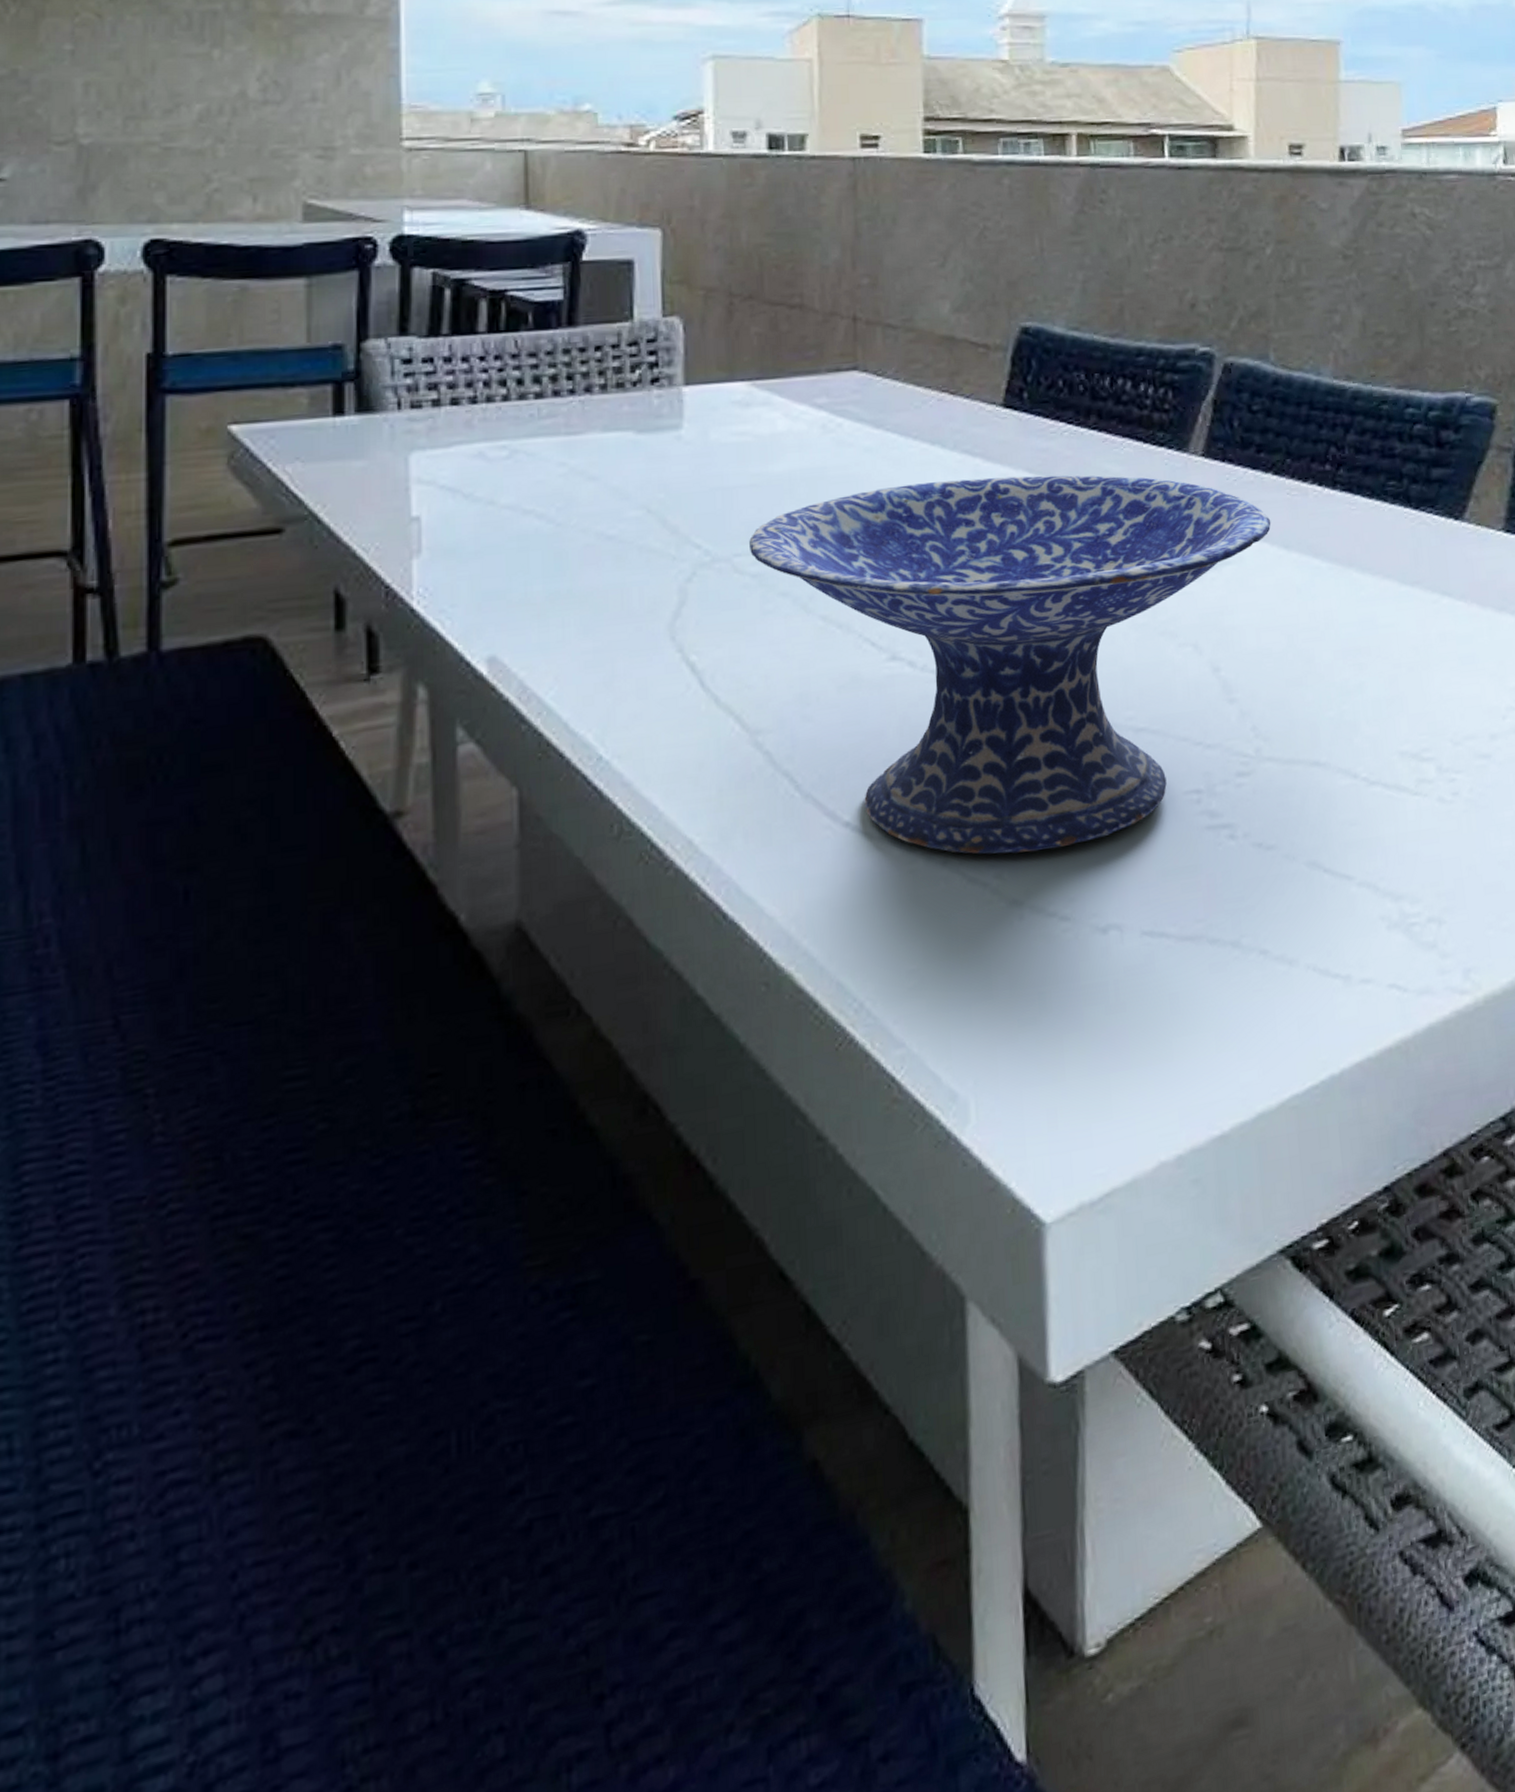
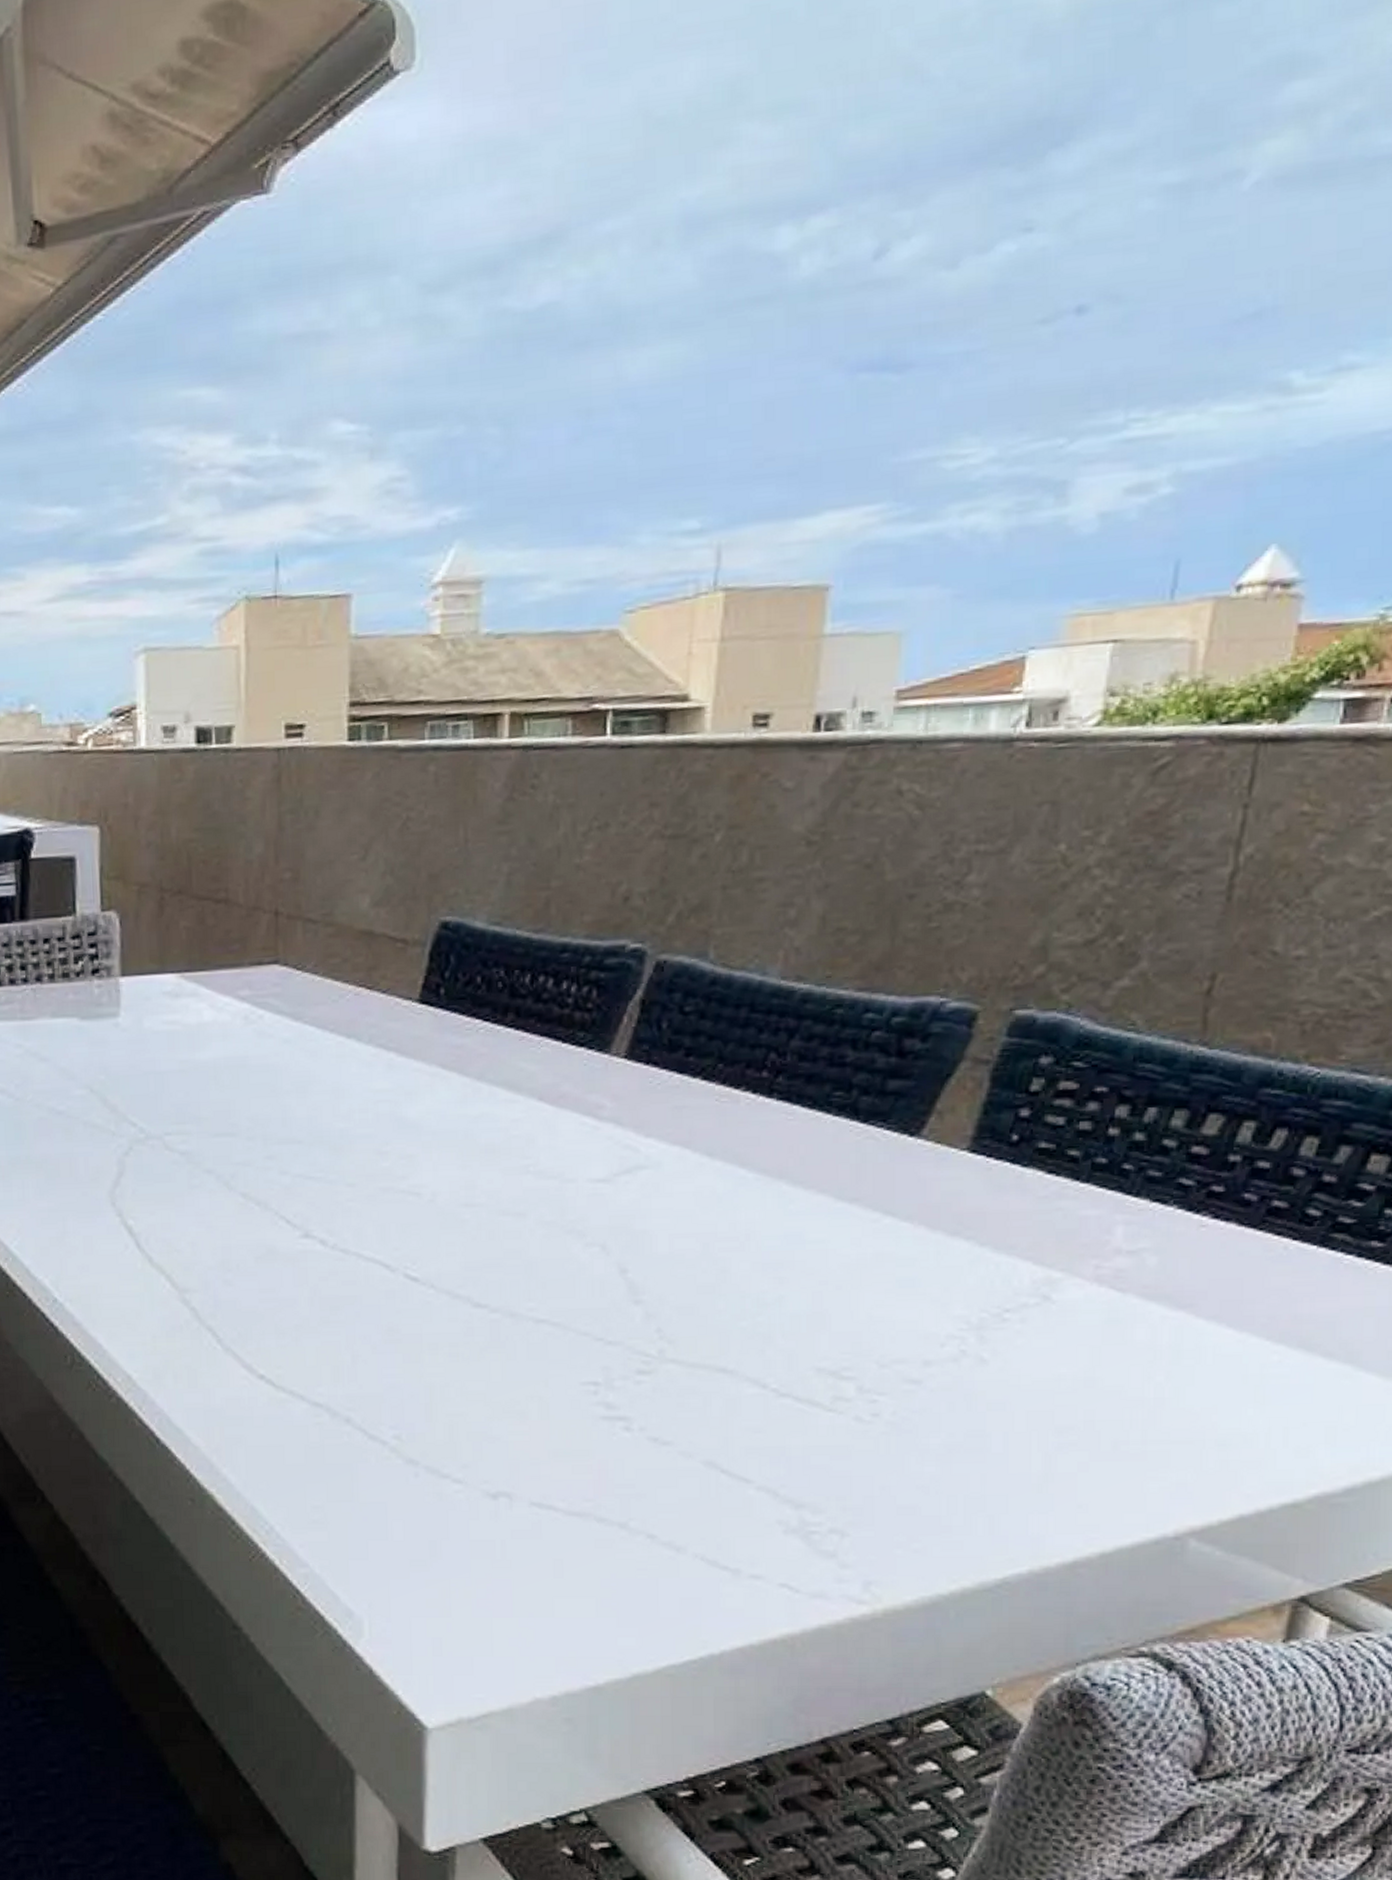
decorative bowl: present [749,475,1271,855] -> none [178,1071,695,1420]

